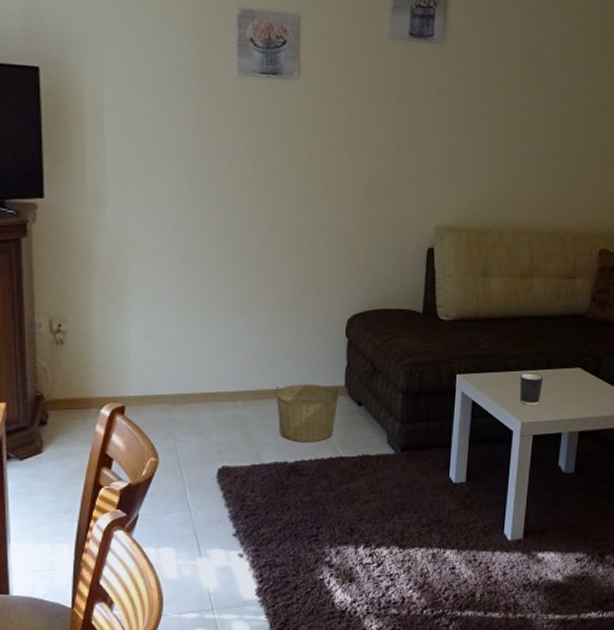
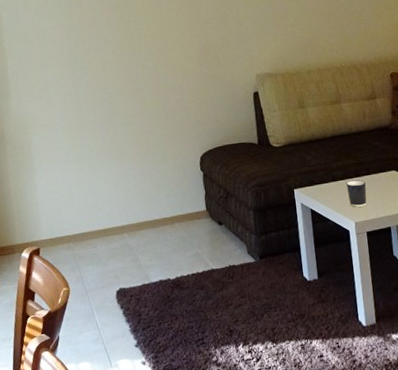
basket: present [276,384,340,443] -> none [153,212,204,262]

